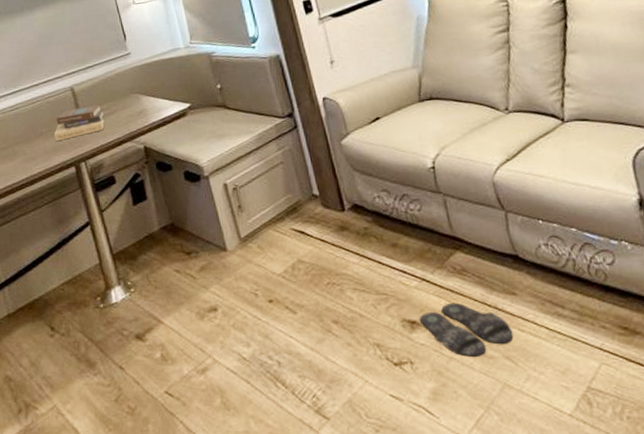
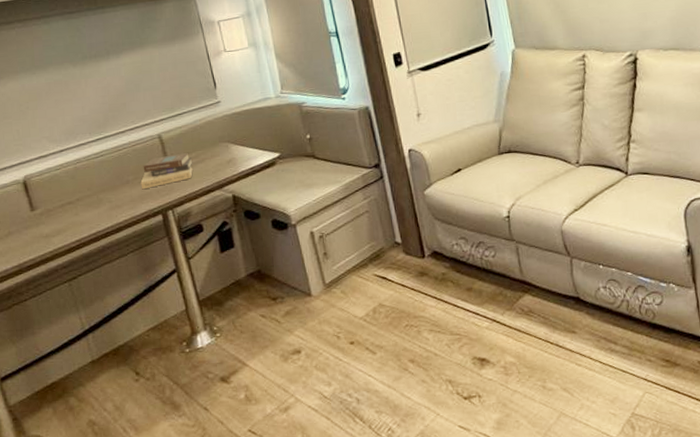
slippers: present [420,302,513,357] -> none [489,341,571,390]

